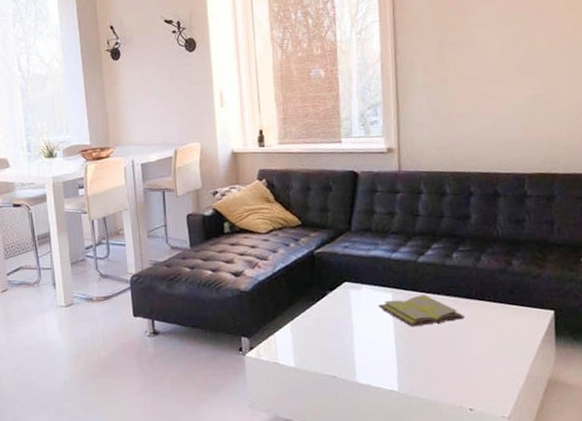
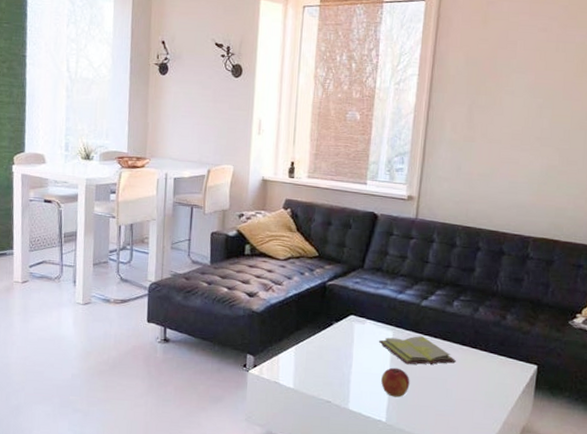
apple: none [387,331,419,364] -> present [381,367,410,397]

